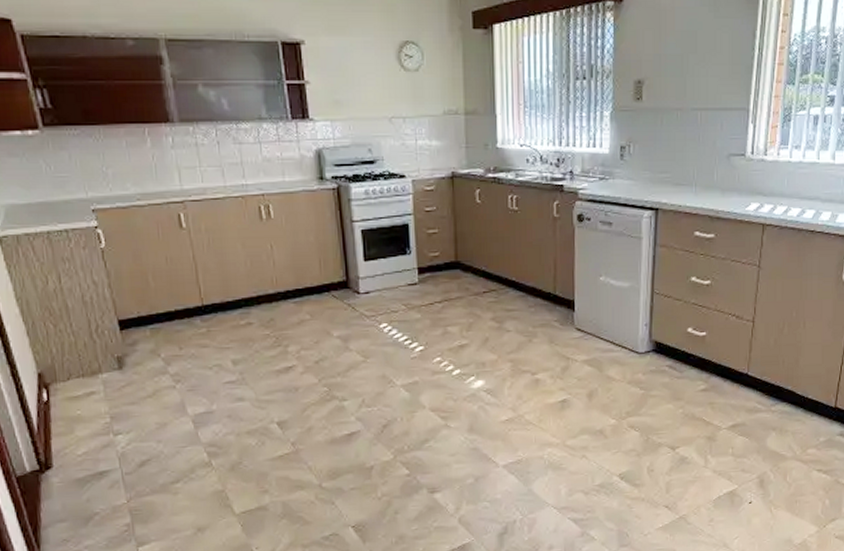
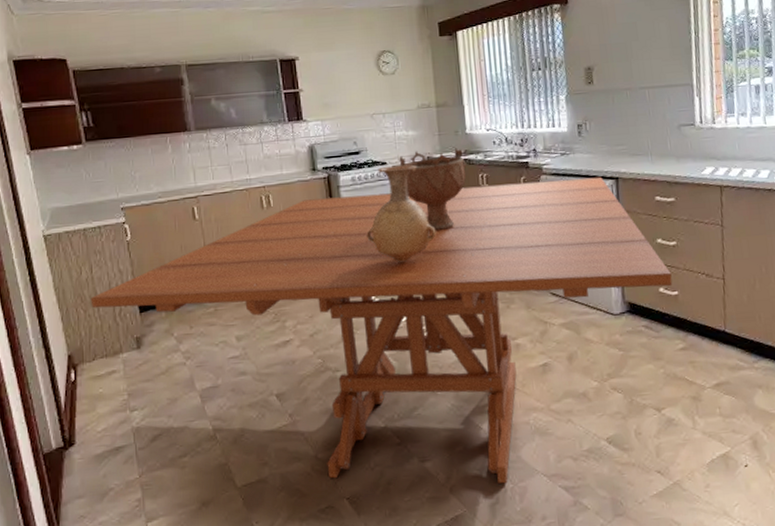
dining table: none [60,206,702,516] -> present [90,176,673,484]
vase: none [380,179,458,289] -> present [367,164,436,263]
decorative bowl: none [420,162,496,255] -> present [399,147,467,230]

